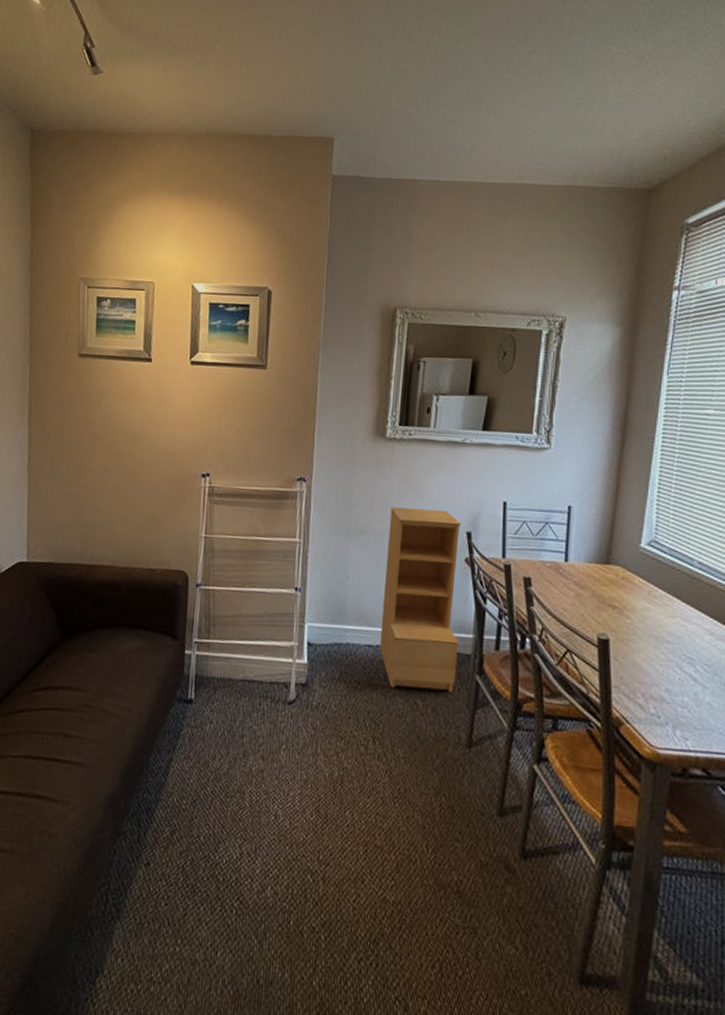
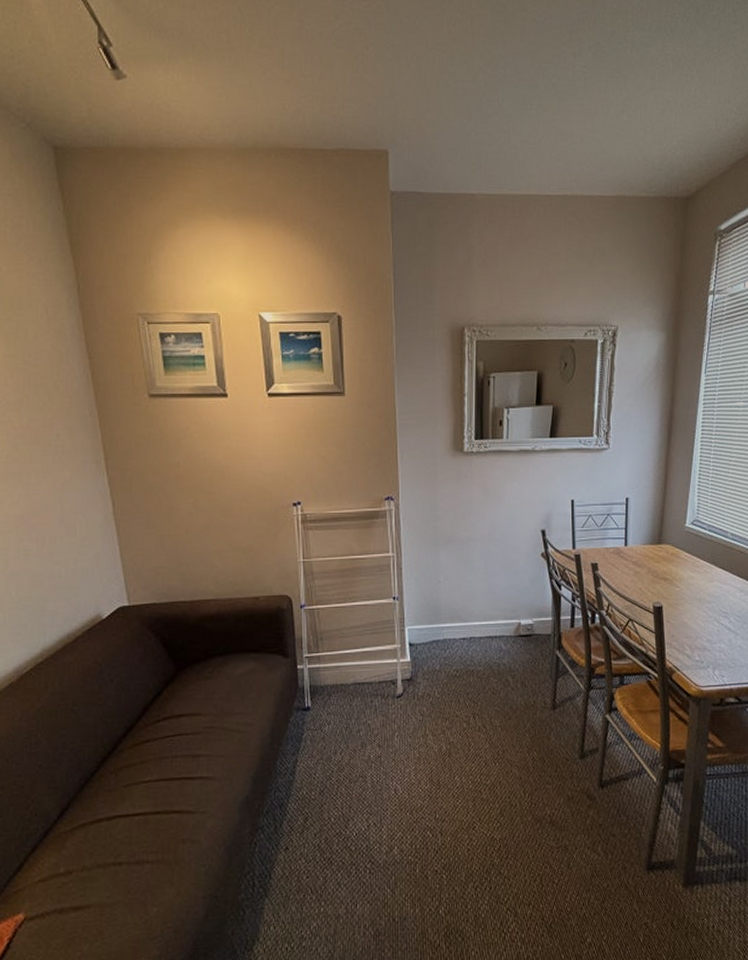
bookshelf: present [379,506,461,693] -> none [472,513,540,671]

